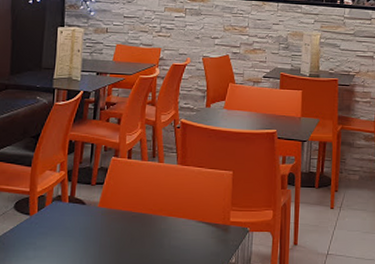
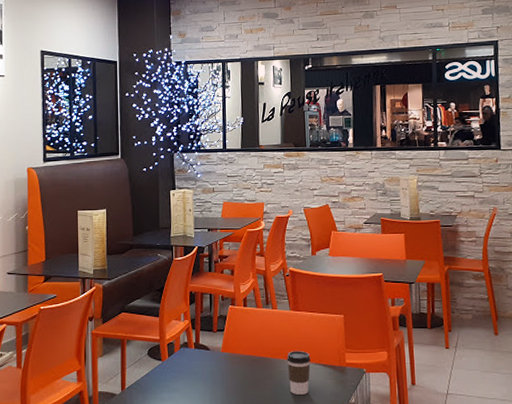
coffee cup: none [168,208,194,254] -> present [286,351,311,395]

